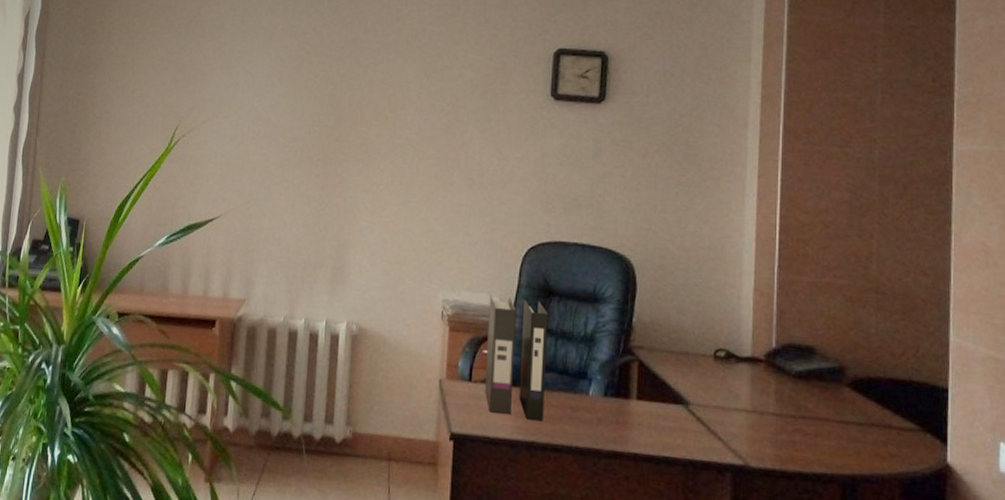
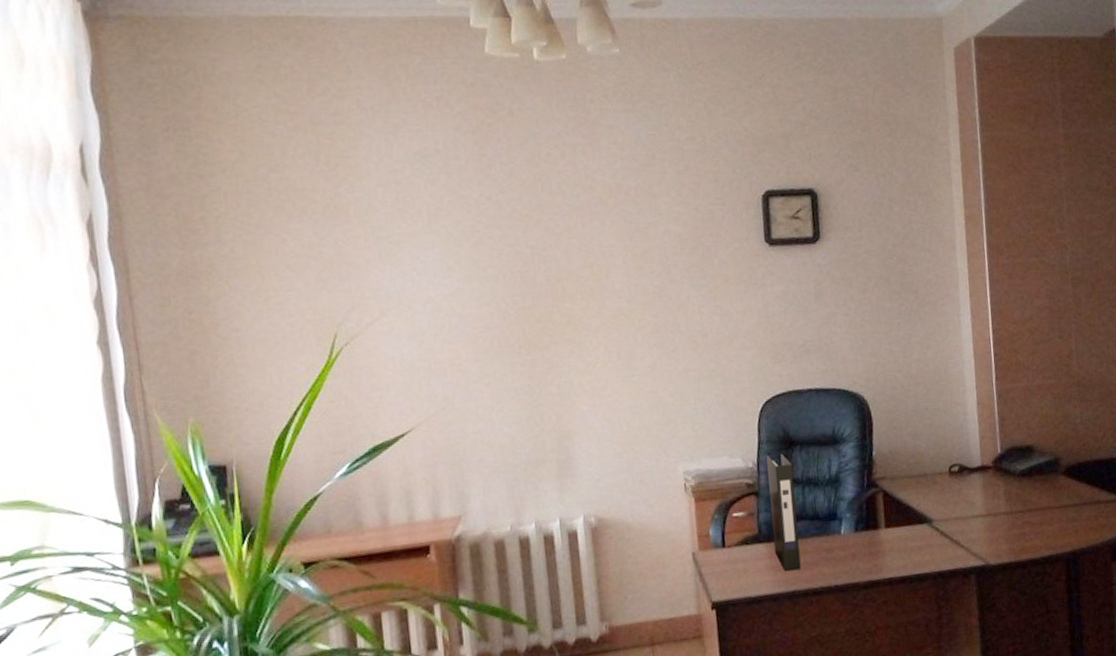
binder: present [485,295,517,414] -> none [731,455,769,573]

